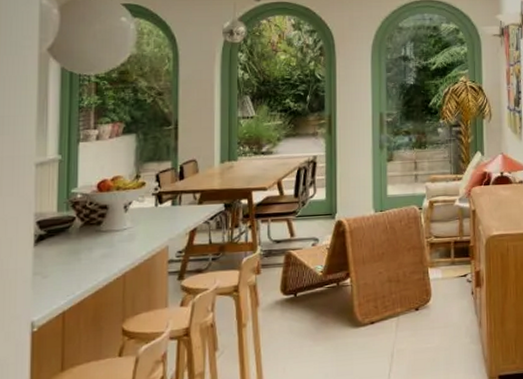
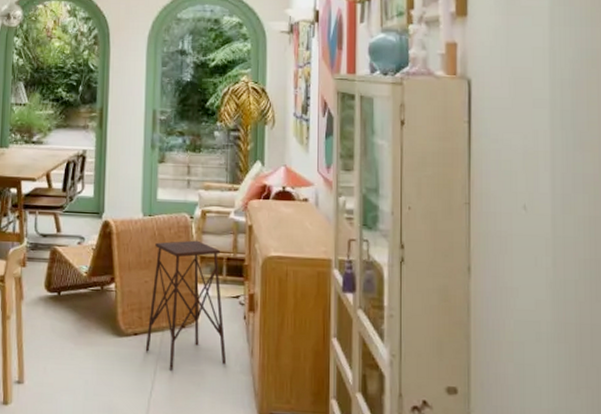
side table: none [382,229,458,351] -> present [145,240,227,371]

